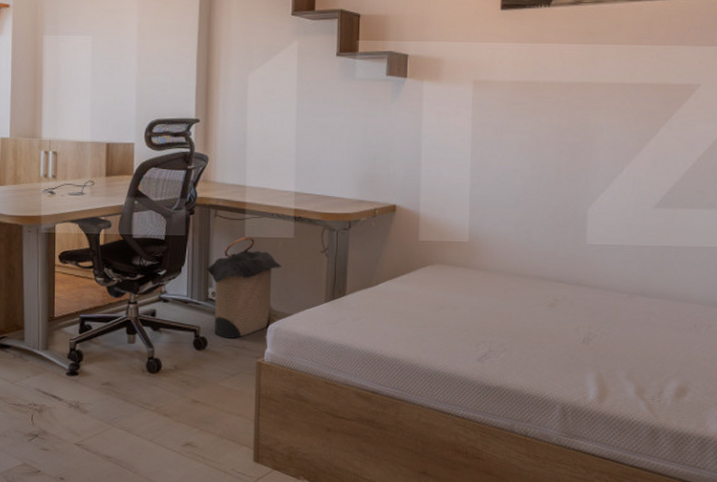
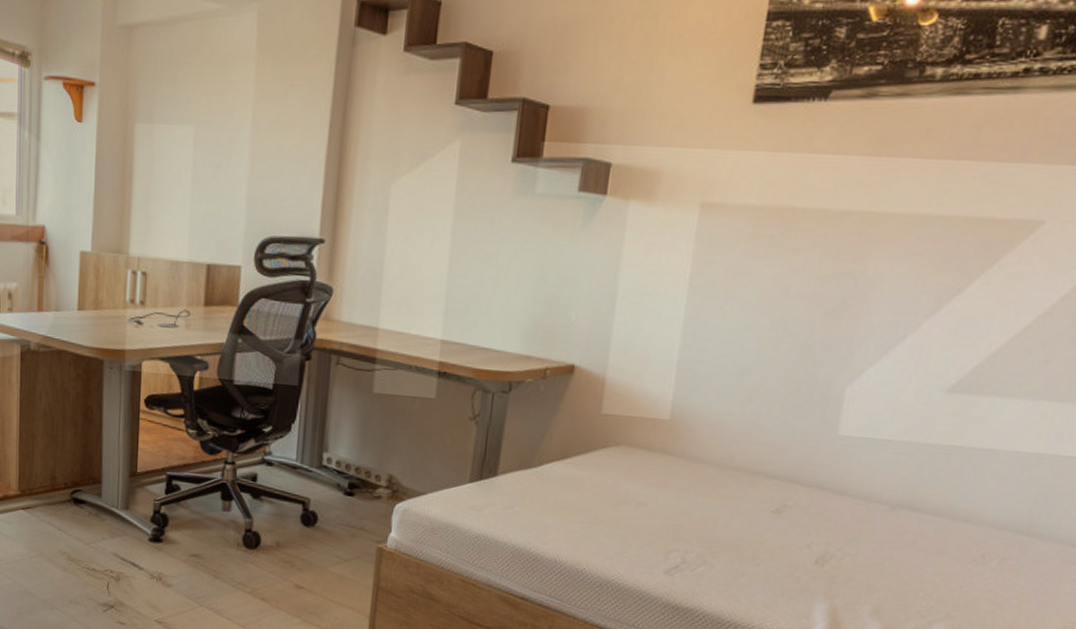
laundry hamper: present [206,237,282,338] -> none [322,392,417,517]

